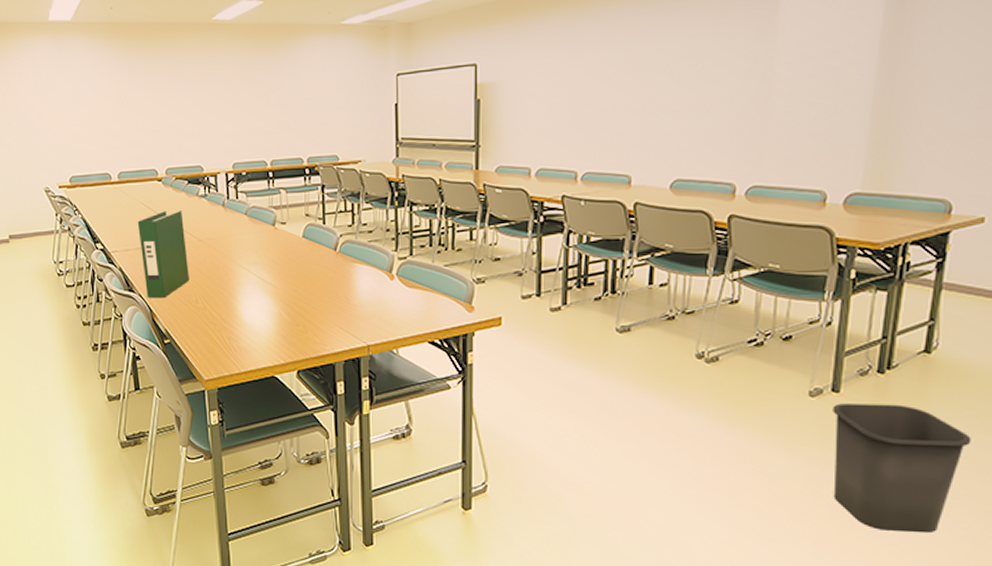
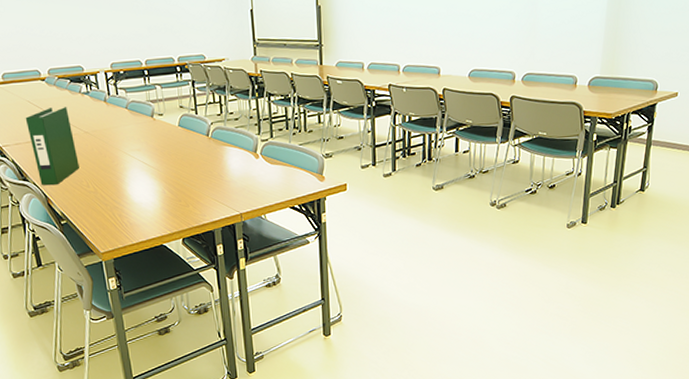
waste bin: present [833,403,971,532] -> none [582,229,669,317]

